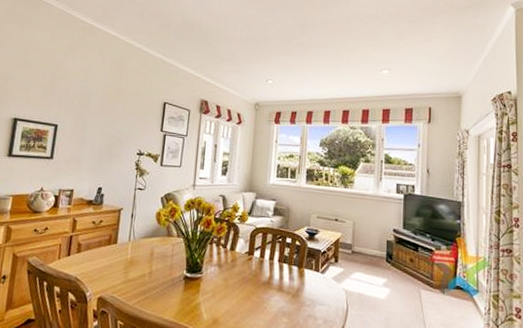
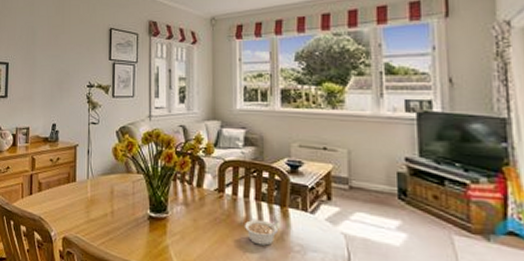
legume: none [267,278,296,301] -> present [244,219,279,246]

